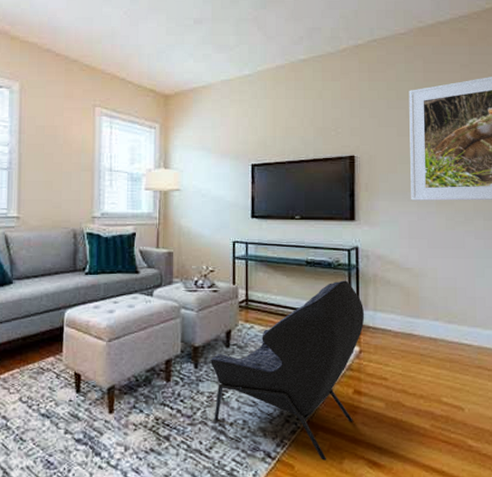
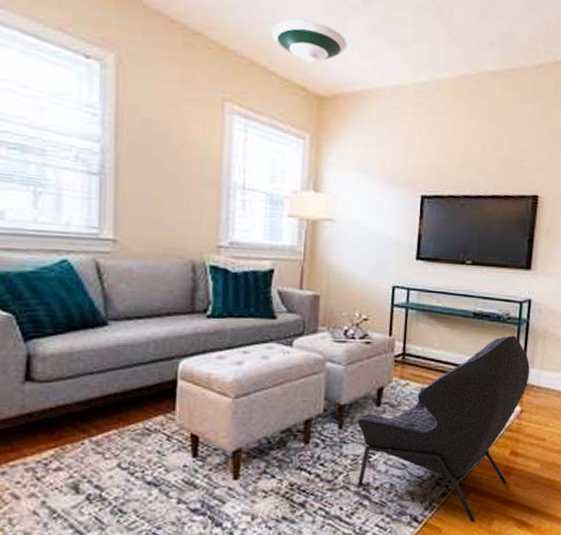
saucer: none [127,41,184,70] -> present [270,19,347,62]

